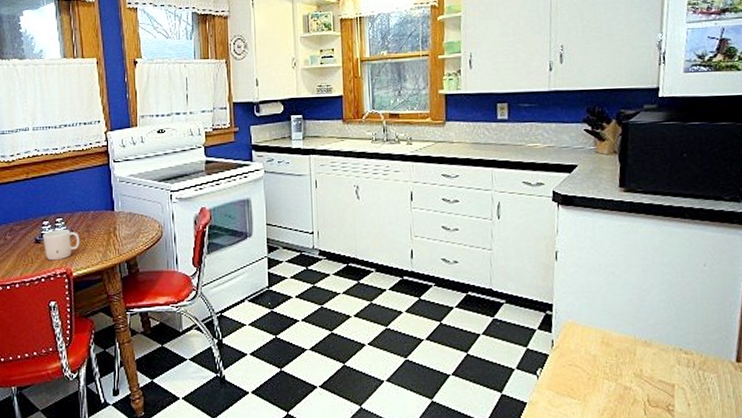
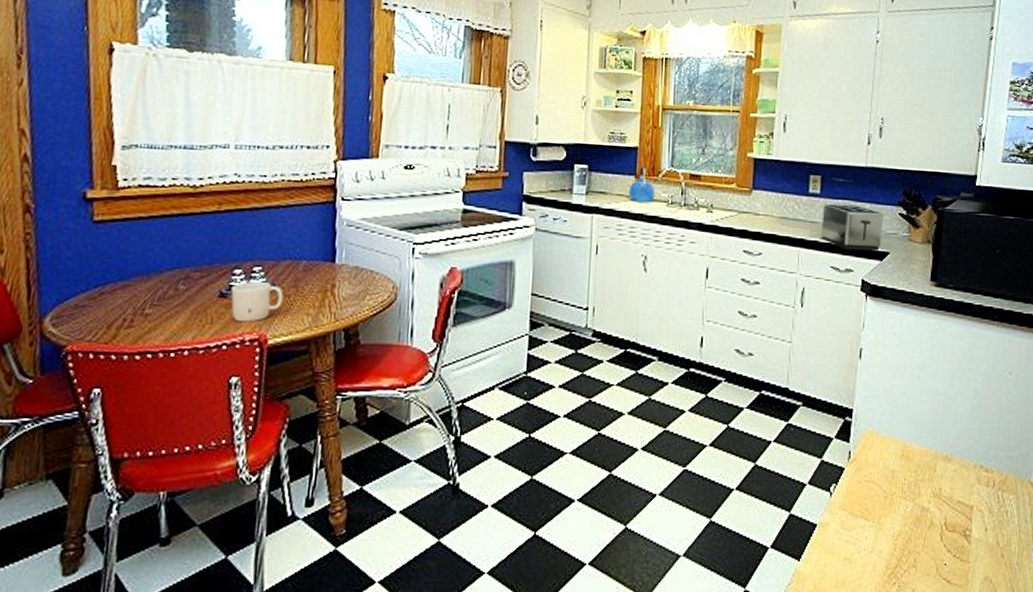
kettle: none [338,111,361,142] -> present [628,165,655,203]
toaster: none [511,126,570,167] -> present [821,203,884,251]

